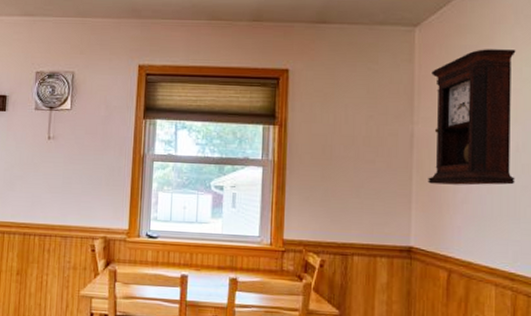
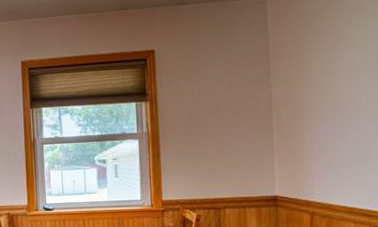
pendulum clock: present [428,49,516,186] -> none [284,8,368,139]

